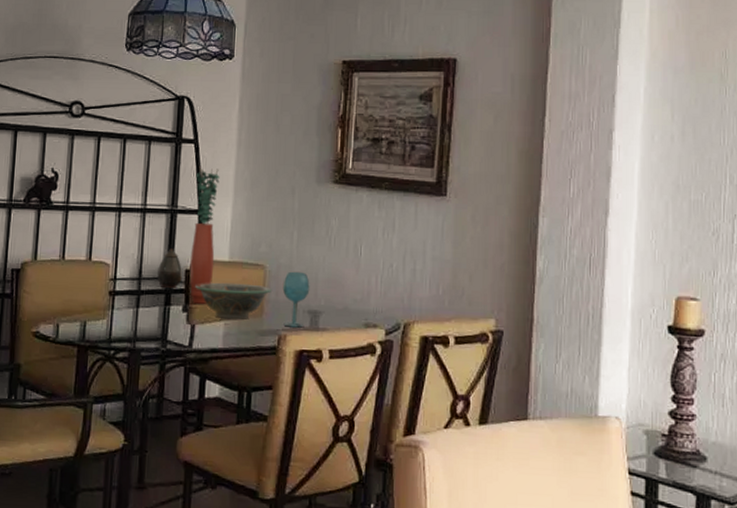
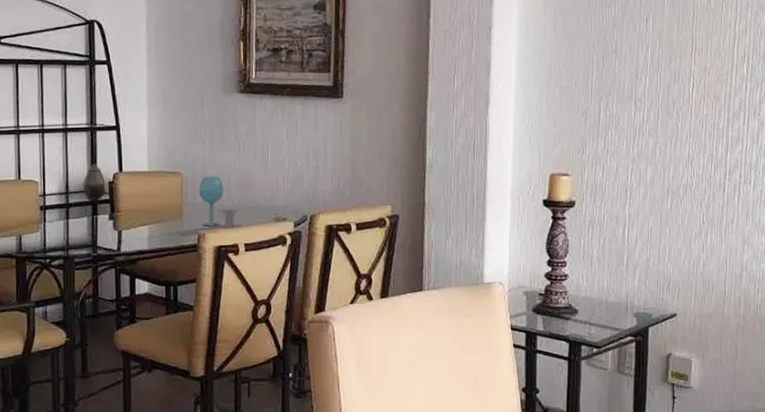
vase: present [189,165,220,304] -> none [111,85,135,212]
decorative bowl: present [195,282,273,319] -> none [119,190,190,223]

